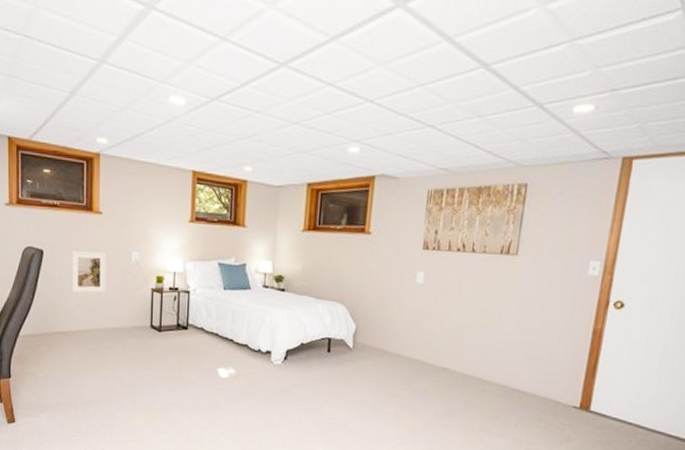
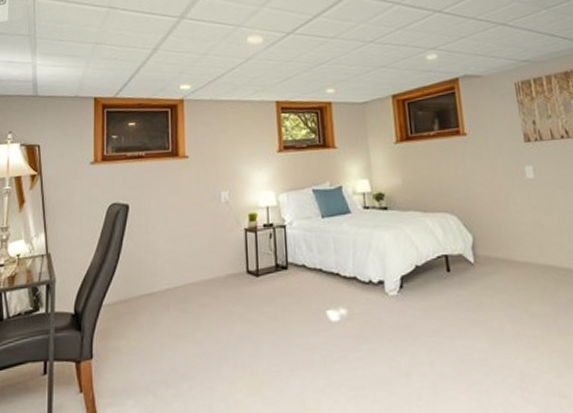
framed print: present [71,250,106,293] -> none [158,197,196,247]

